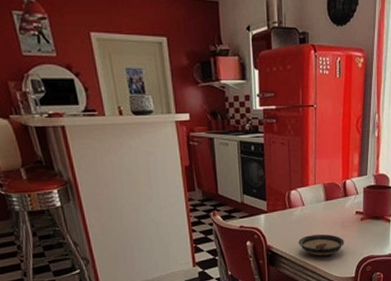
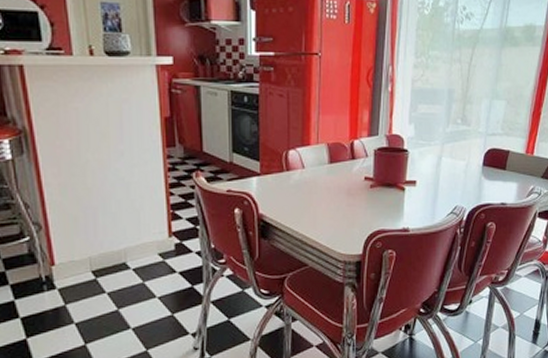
saucer: present [298,234,344,256] -> none [296,203,351,228]

